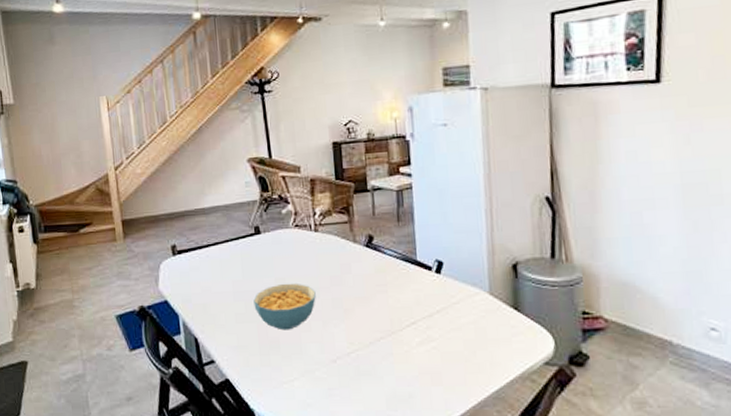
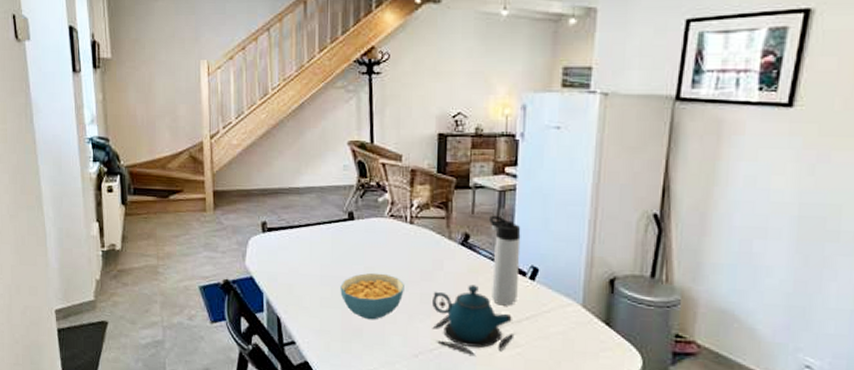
teapot: none [344,284,428,354] -> present [432,284,515,355]
thermos bottle: none [390,214,426,302] -> present [489,215,521,306]

